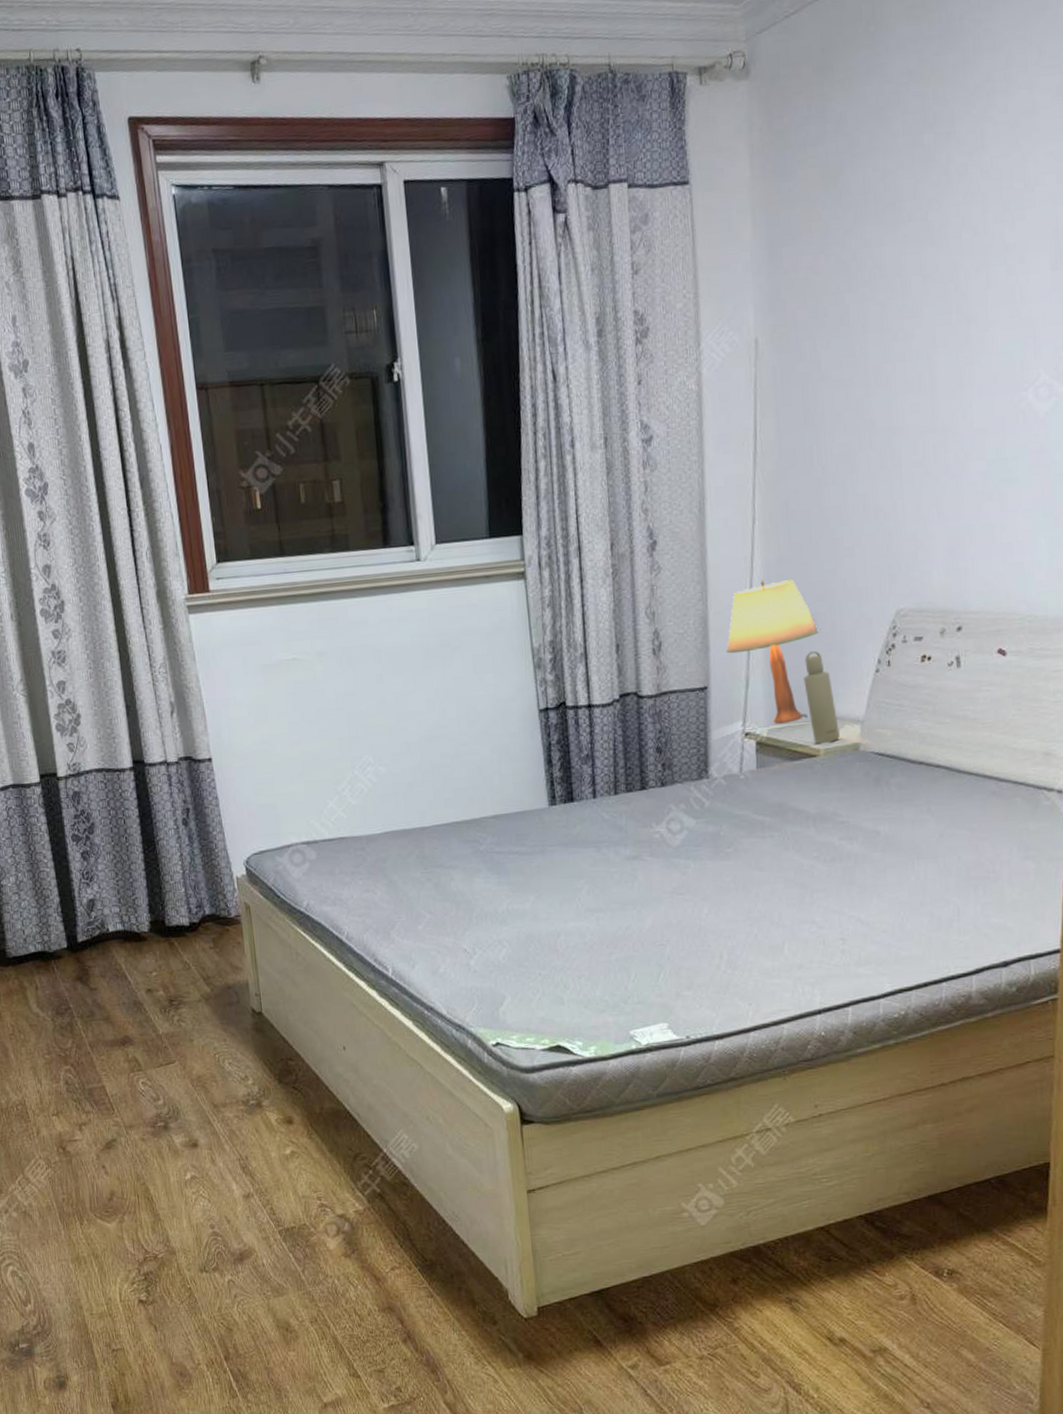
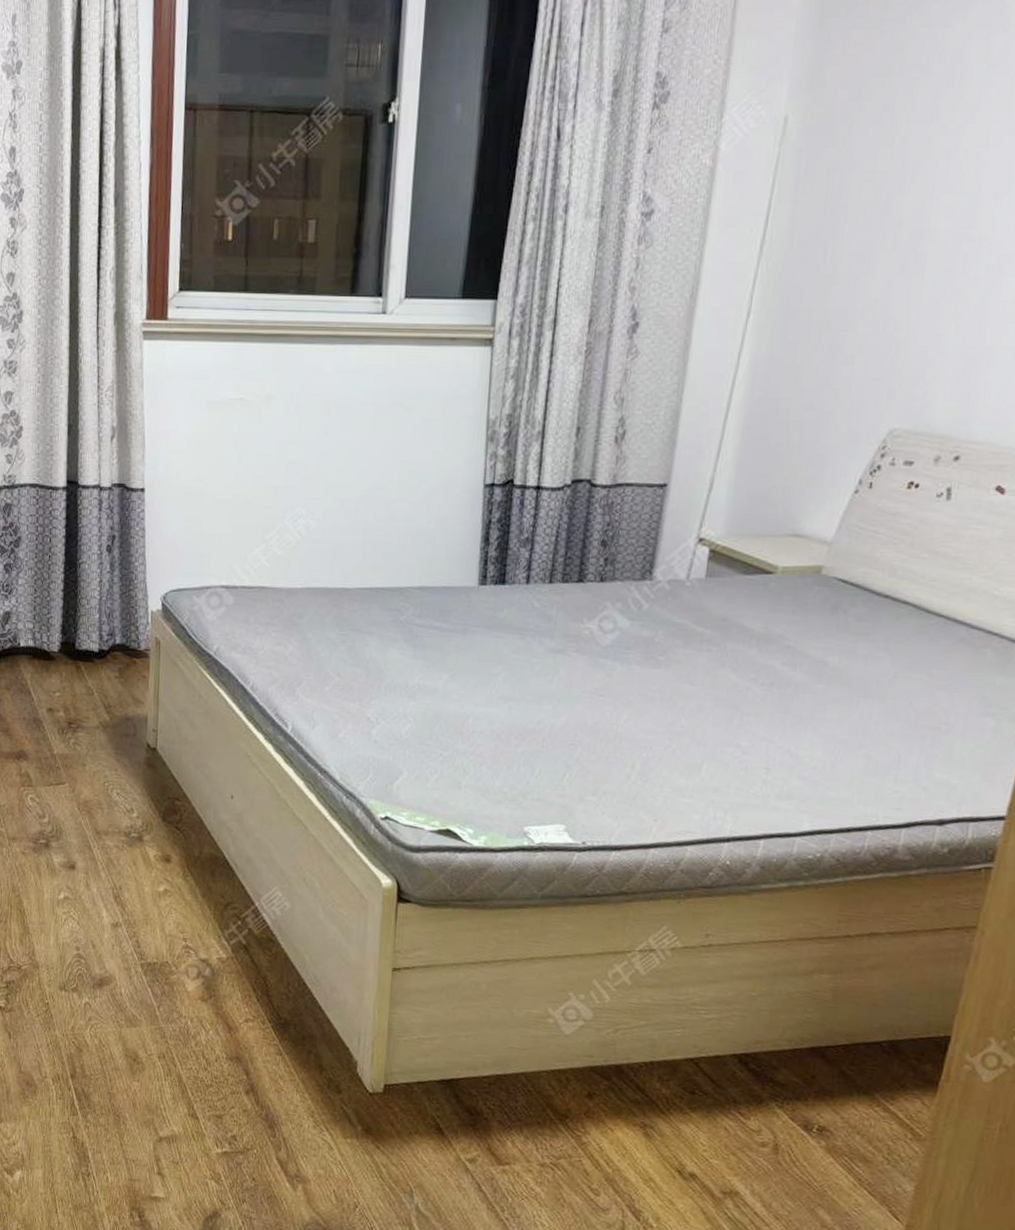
table lamp: present [726,579,821,725] -> none [694,377,802,535]
bottle: present [803,651,840,744] -> none [772,461,804,562]

